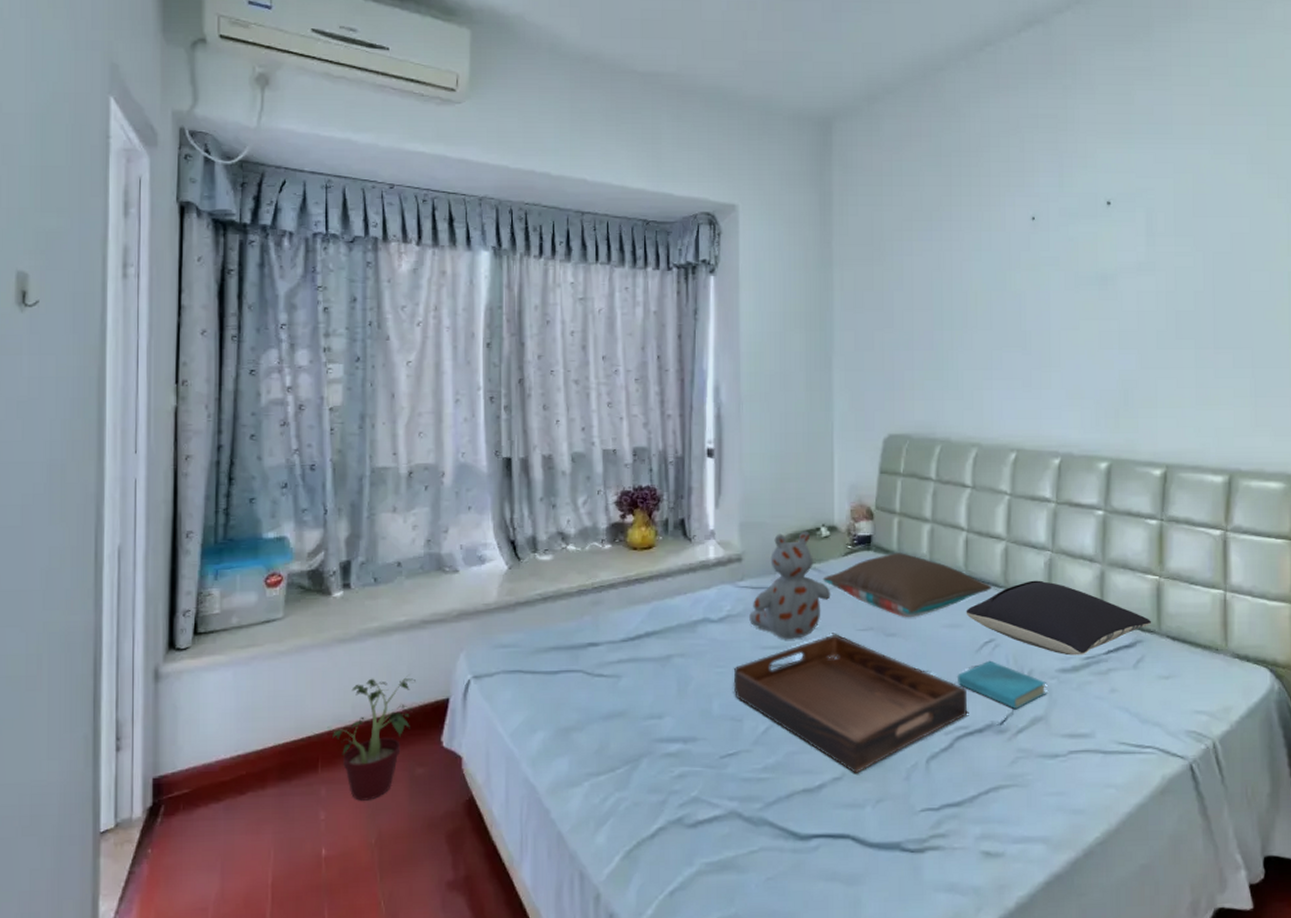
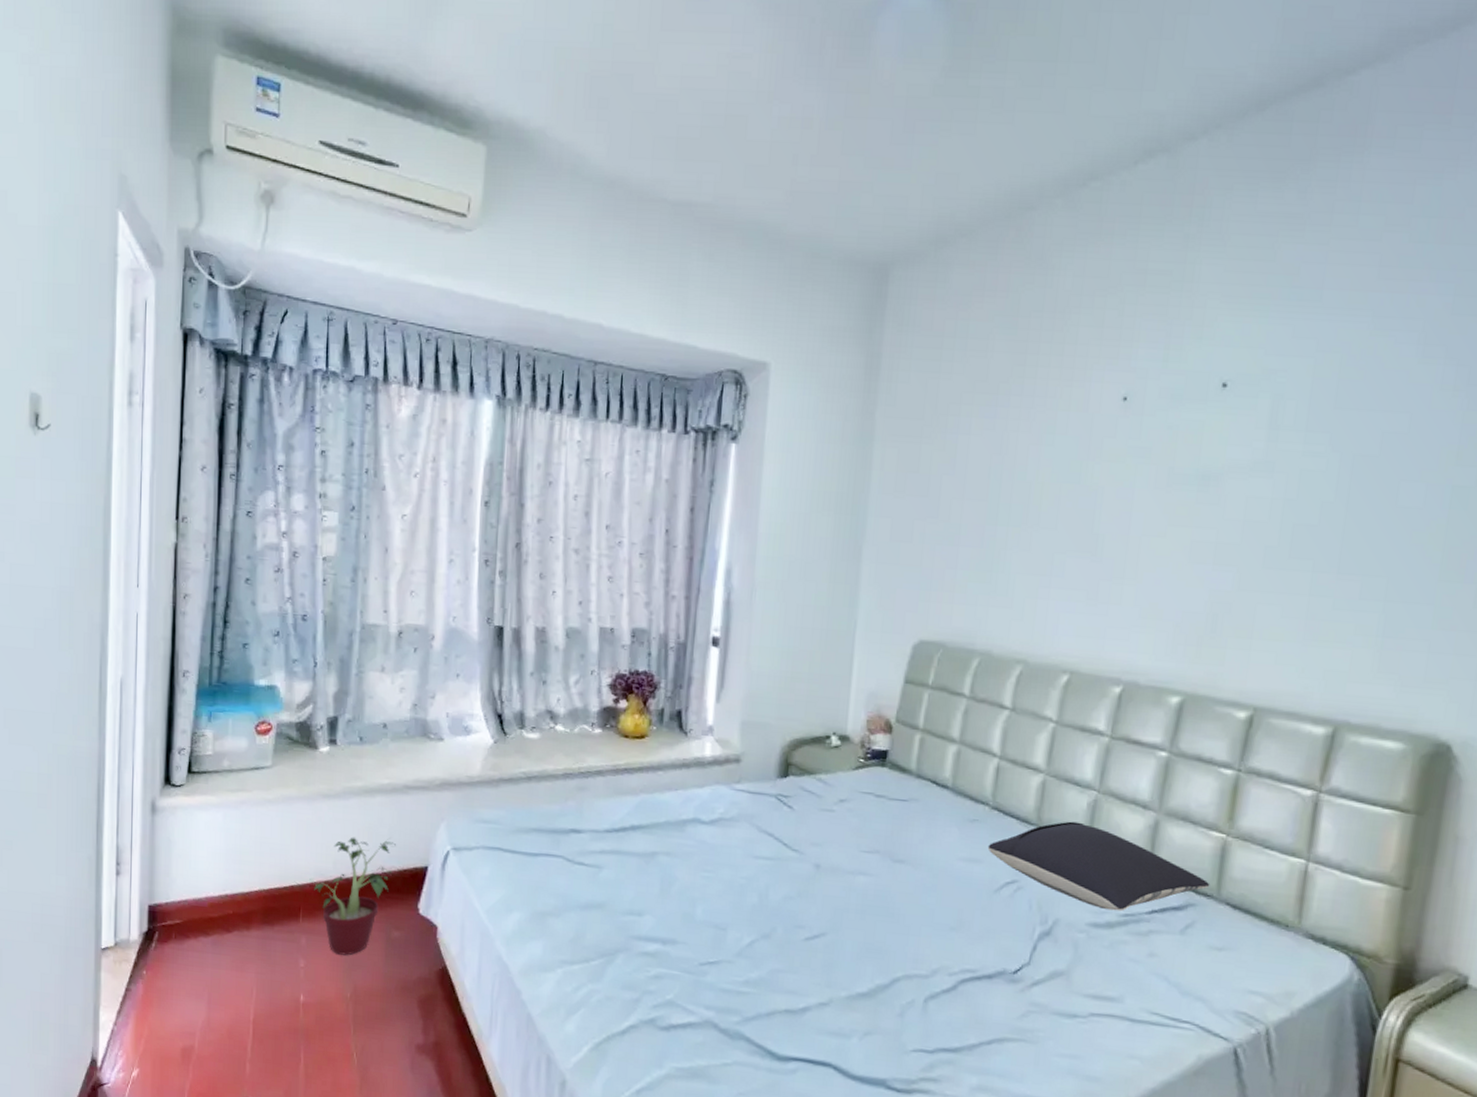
serving tray: present [733,634,967,773] -> none [719,852,979,1002]
stuffed bear: present [749,531,831,640] -> none [743,737,836,853]
pillow: present [822,552,991,617] -> none [827,771,1021,845]
book: present [958,660,1046,710] -> none [969,903,1073,960]

